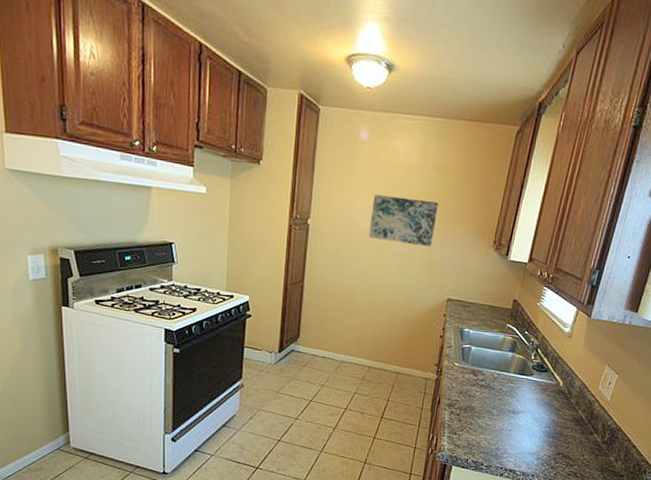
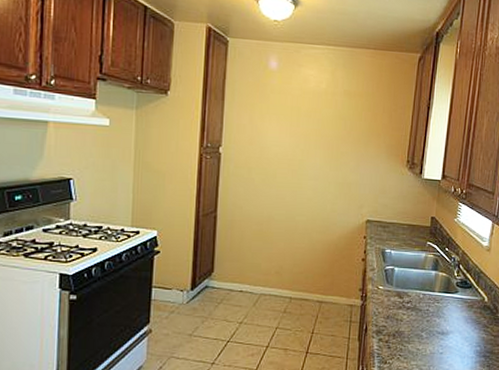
wall art: present [368,194,439,247] -> none [283,120,351,170]

